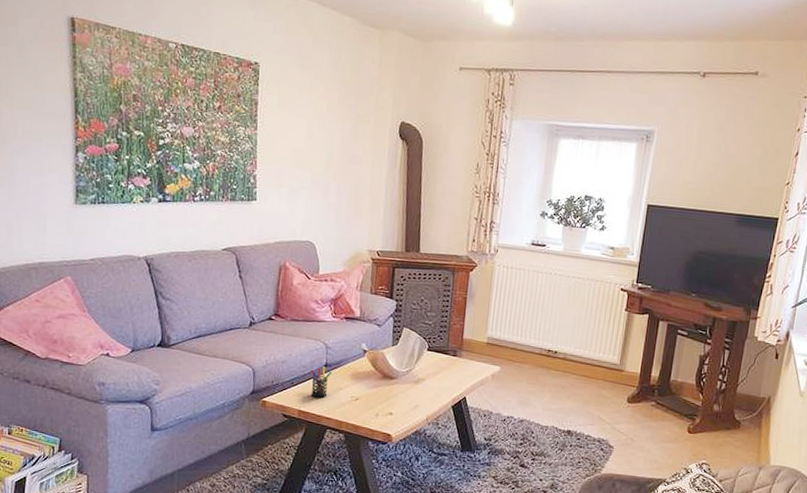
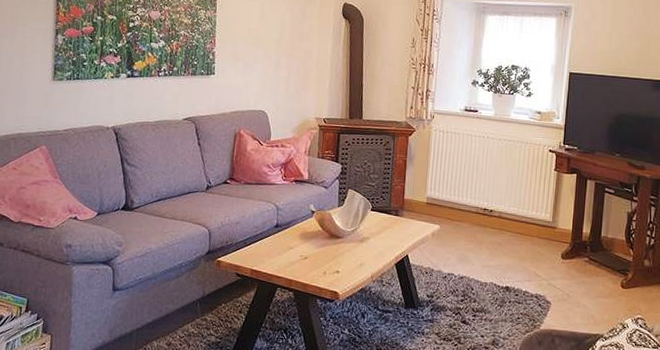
pen holder: present [310,366,332,399] -> none [262,227,282,258]

